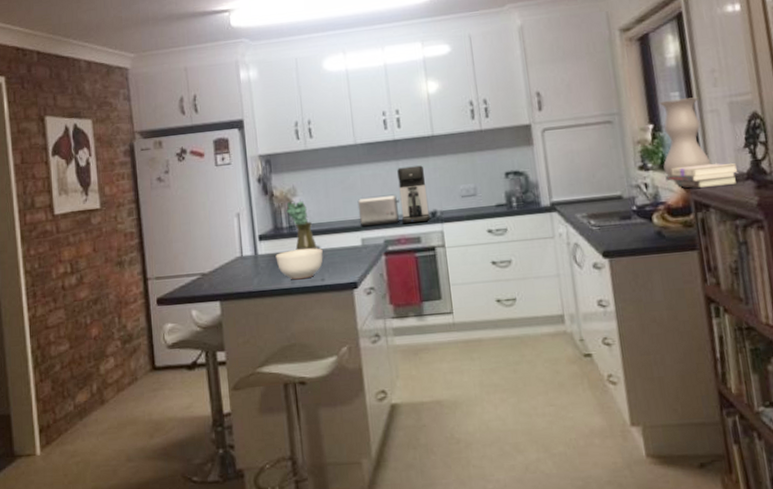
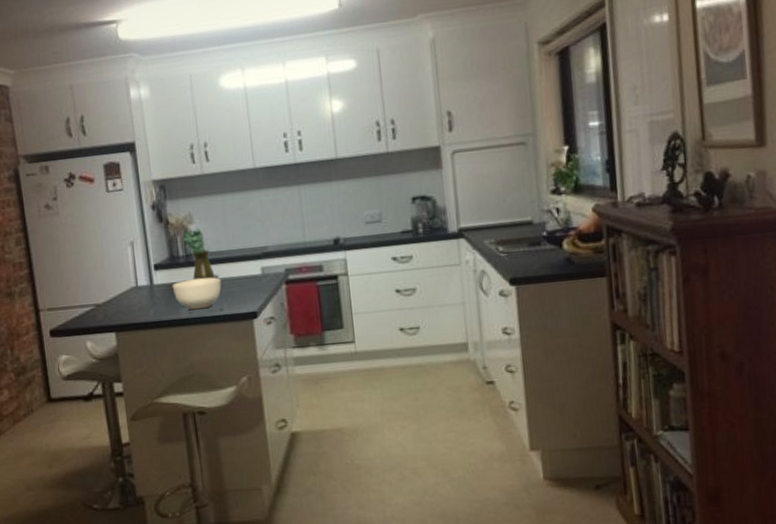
toaster: present [357,194,400,227] -> none [257,221,301,255]
coffee maker: present [397,165,430,224] -> none [299,190,333,252]
vase: present [659,97,711,186] -> none [576,116,627,211]
books: present [665,163,738,189] -> none [578,186,653,214]

